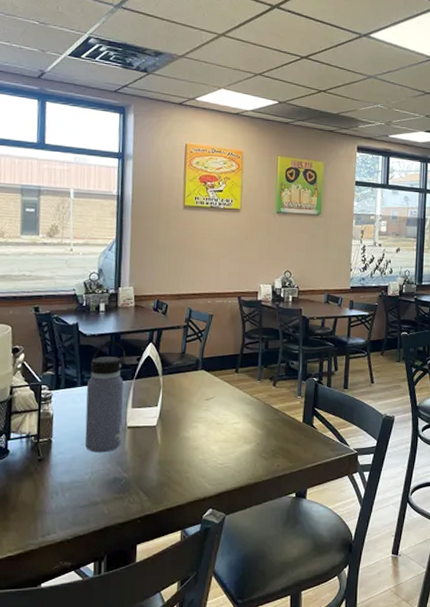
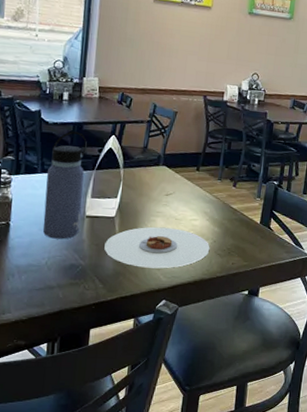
plate: none [147,433,254,476] -> present [104,226,210,269]

